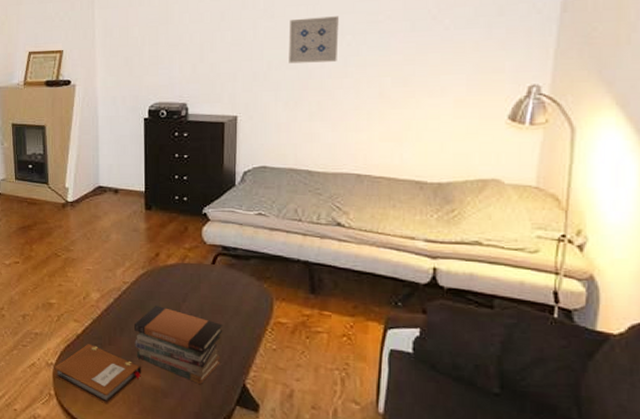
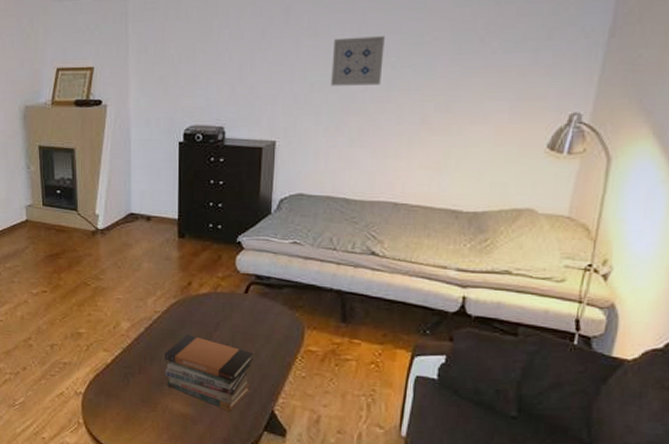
notebook: present [54,343,142,405] -> none [83,372,172,432]

